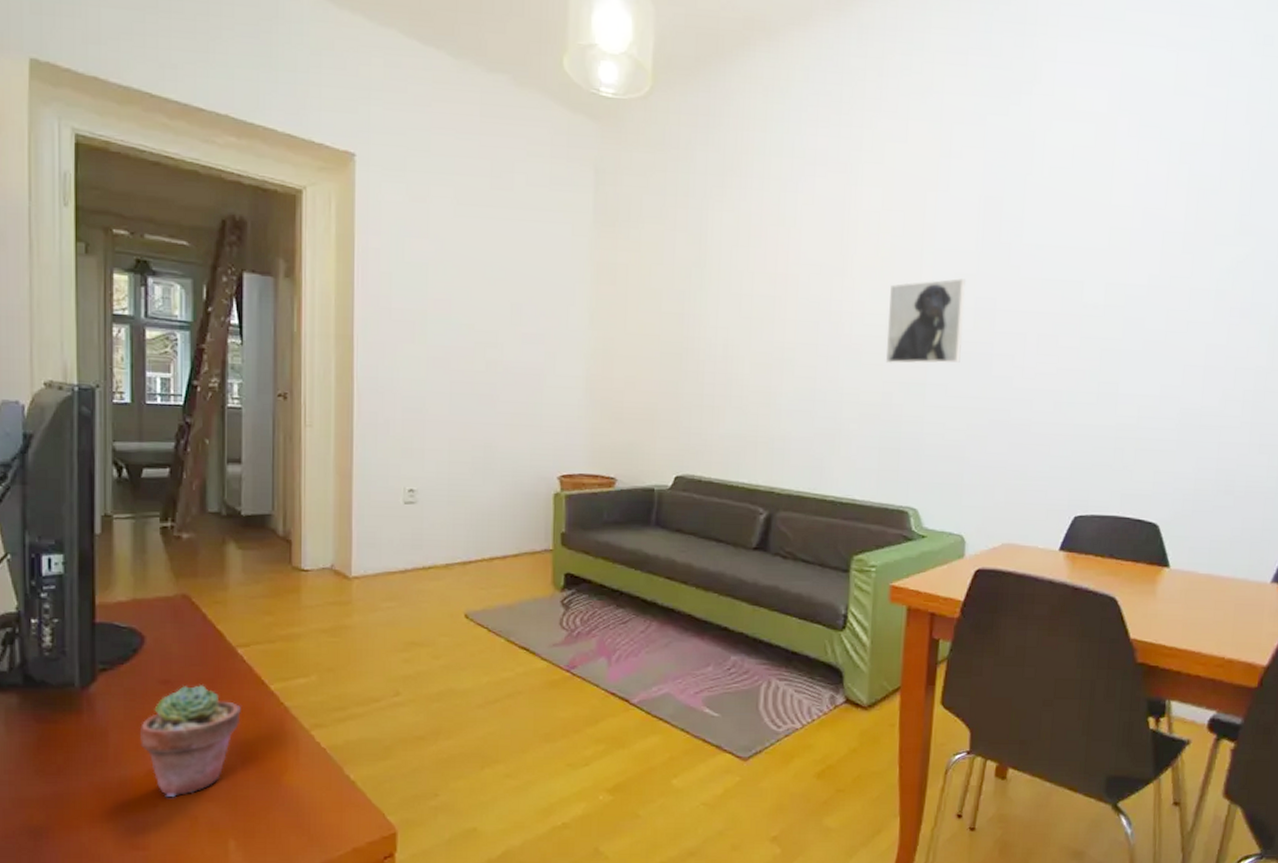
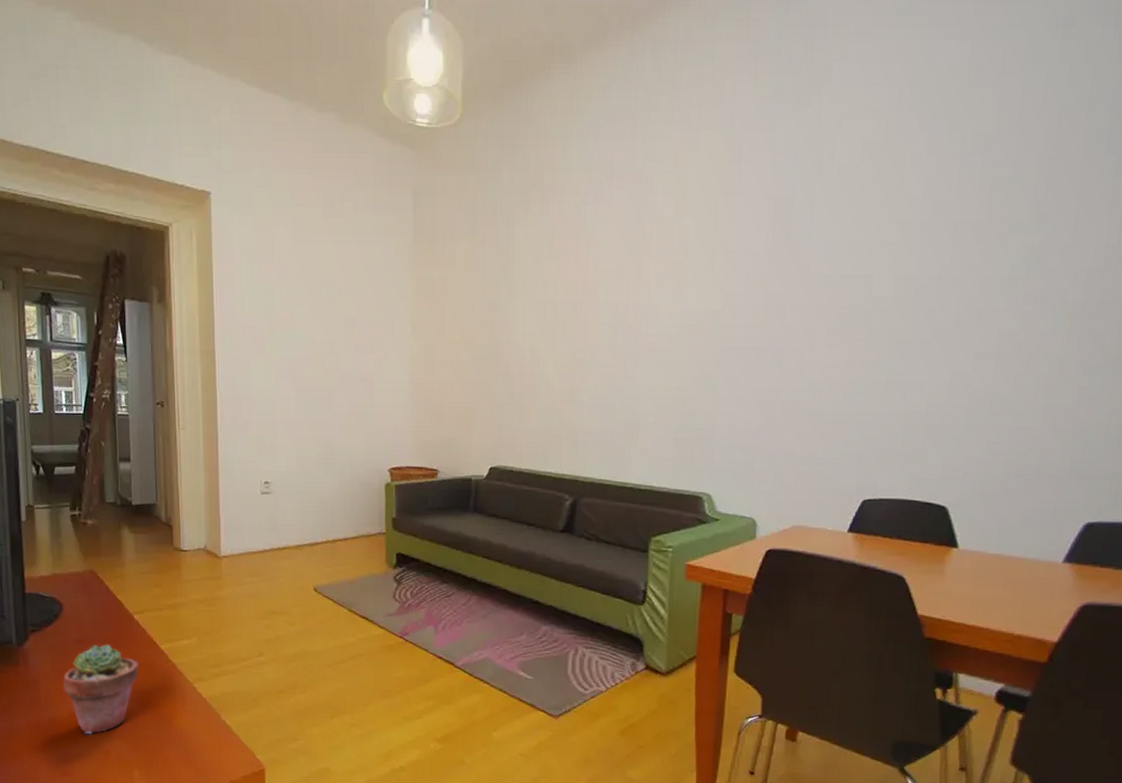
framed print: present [885,278,965,364] -> none [680,278,756,360]

